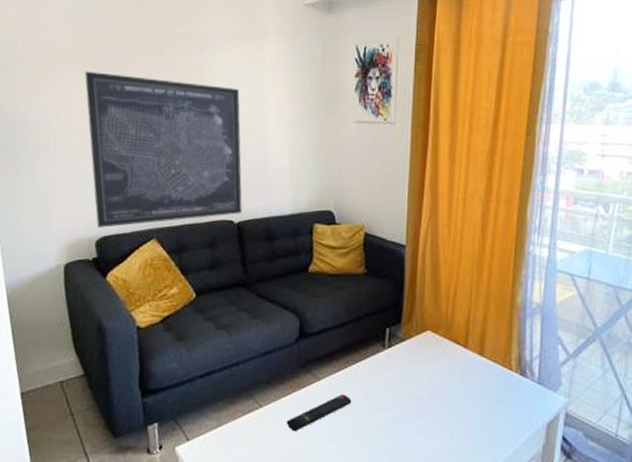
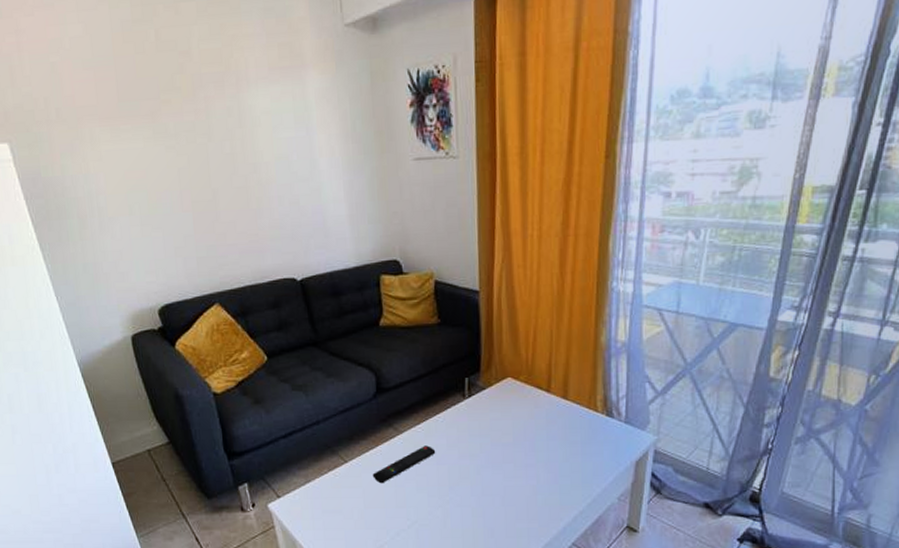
wall art: present [85,71,242,228] -> none [116,126,303,296]

